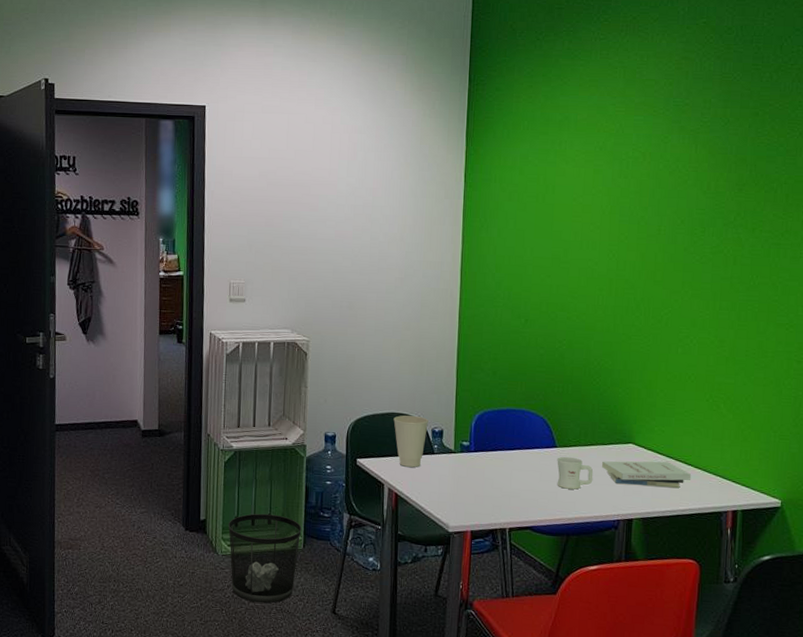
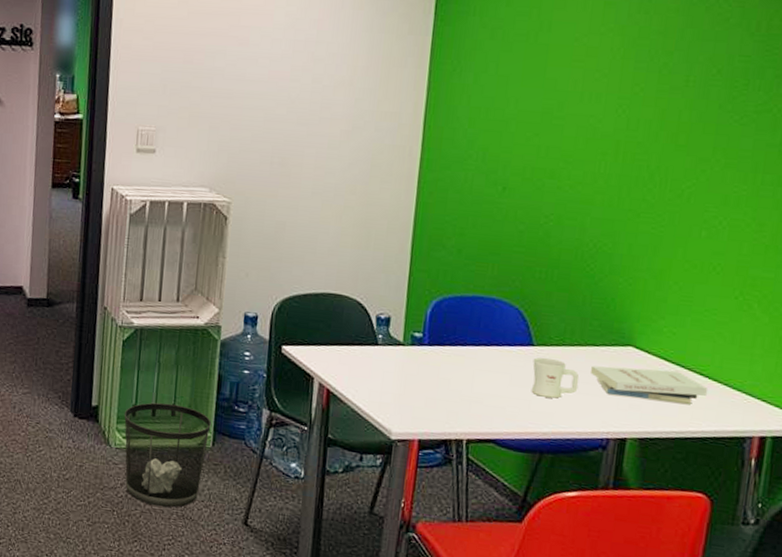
cup: present [393,415,428,467] -> none [329,297,373,360]

